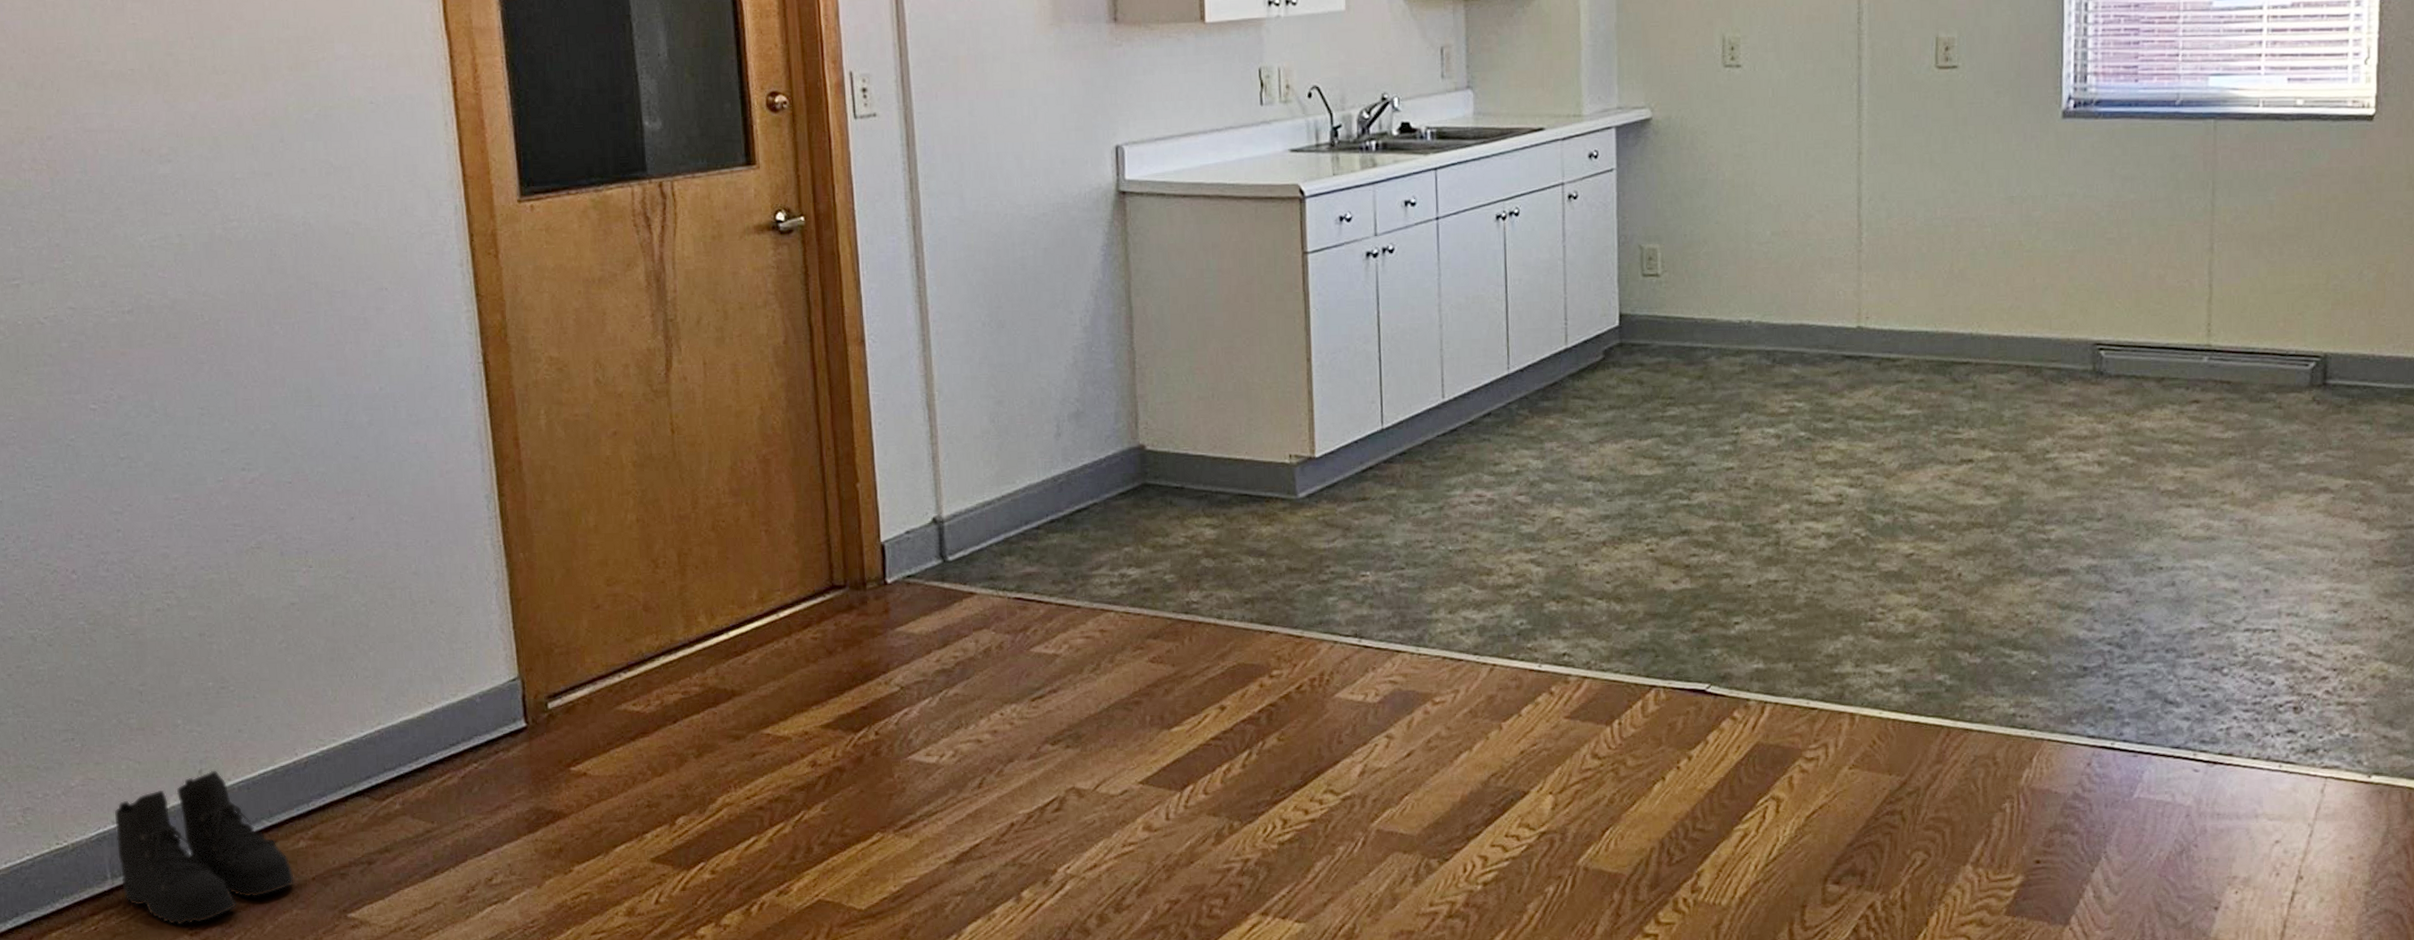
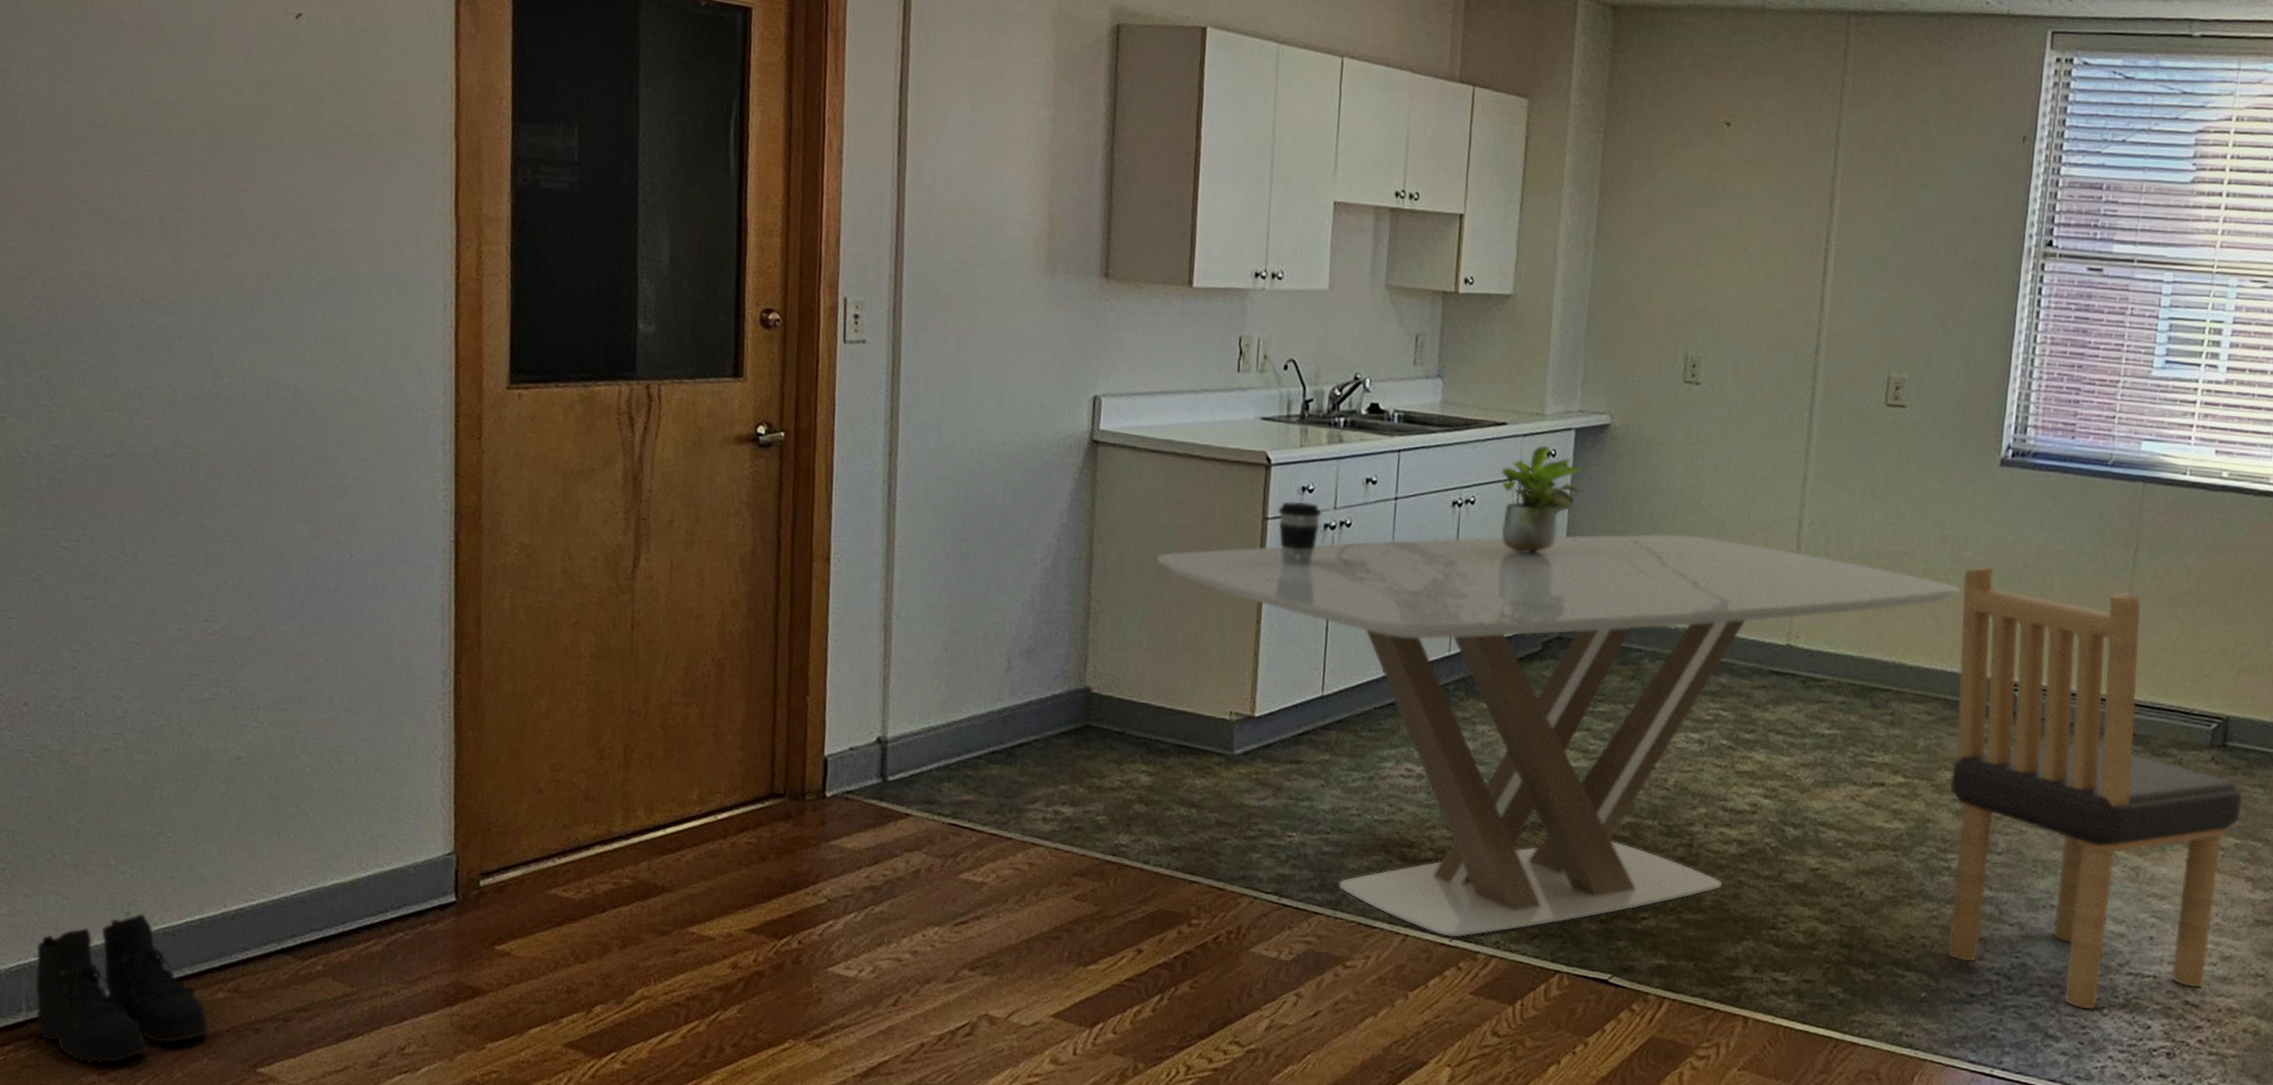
dining table: none [1198,224,2032,662] -> present [1157,533,1960,938]
coffee cup: none [1317,231,1362,298] -> present [1278,501,1321,566]
potted plant: none [1543,147,1630,259] -> present [1501,445,1586,552]
dining chair: none [2035,223,2349,671] -> present [1947,565,2243,1010]

